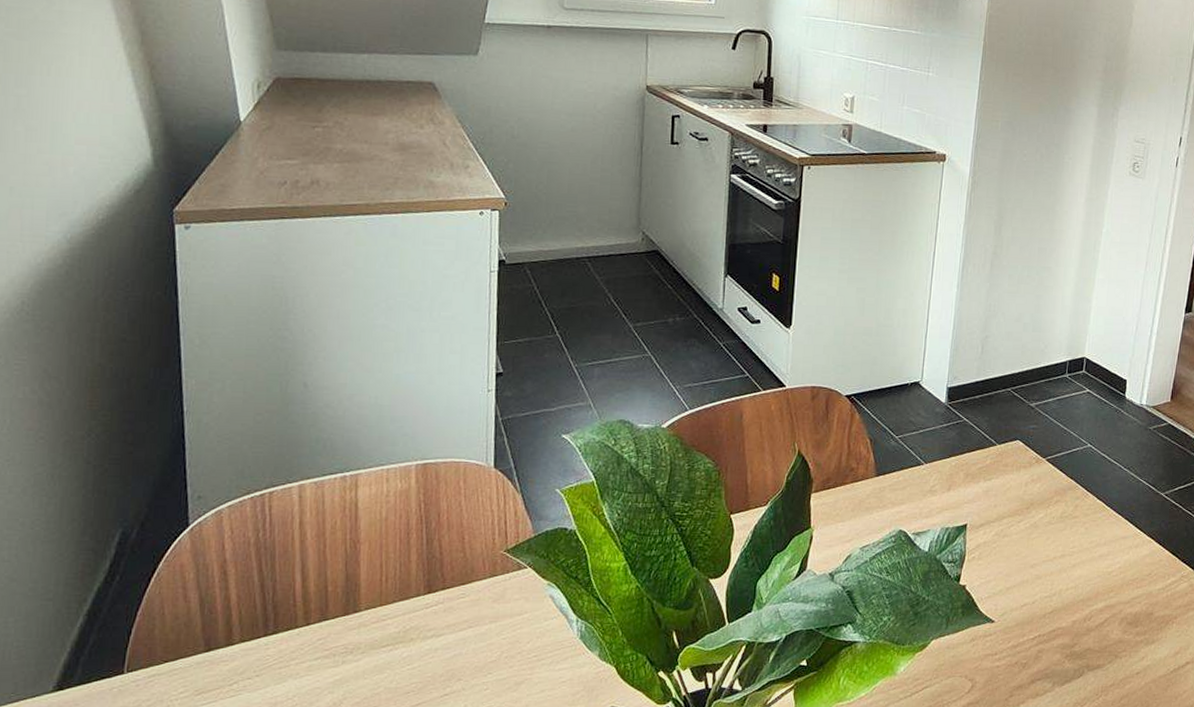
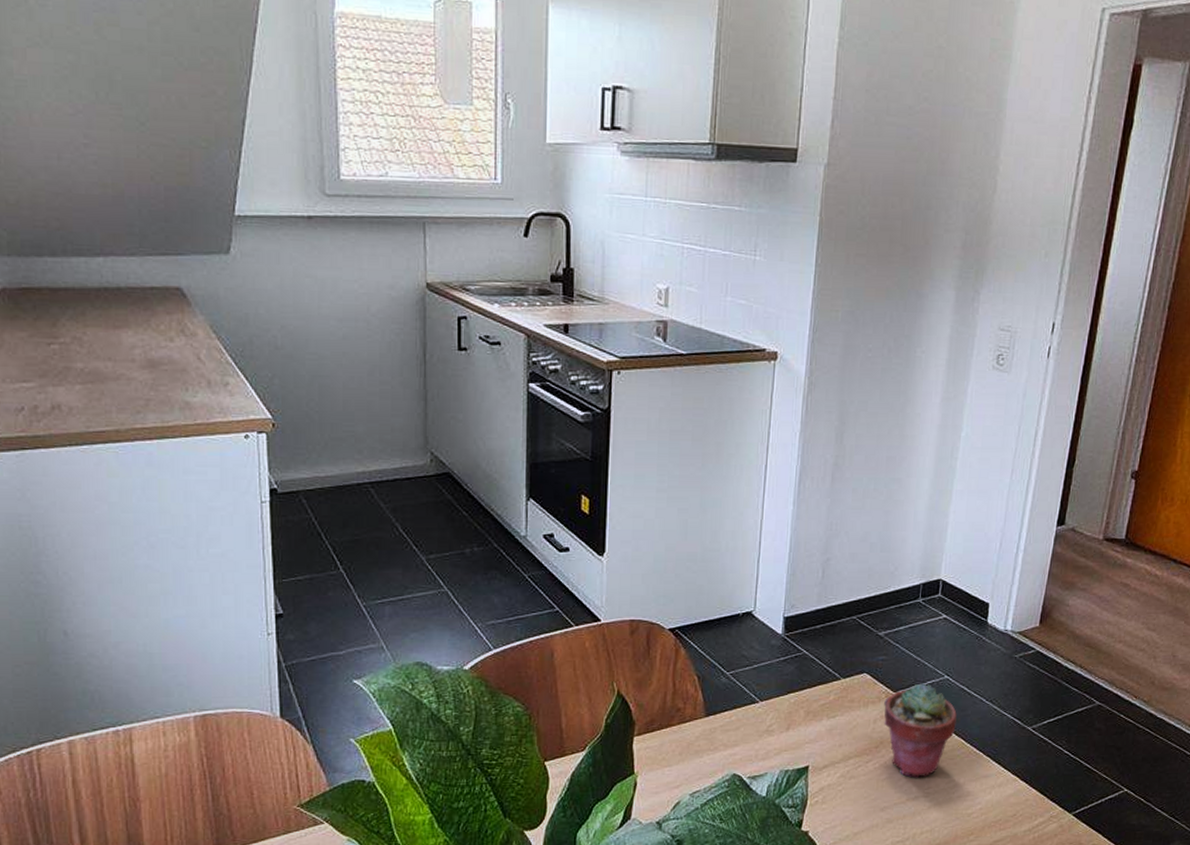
potted succulent: none [1034,450,1099,538] -> present [884,683,957,778]

